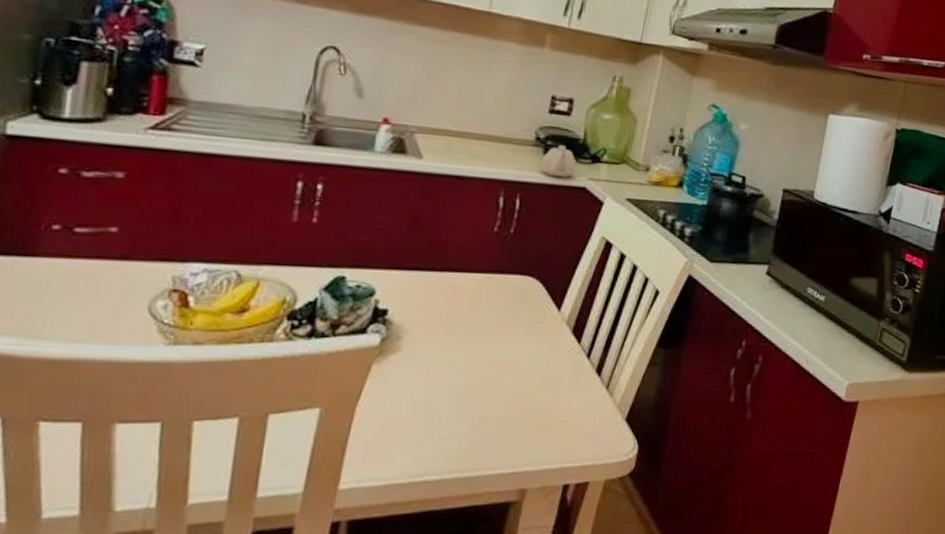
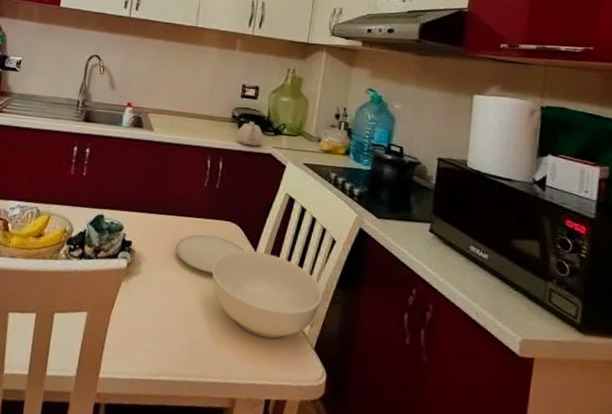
plate: none [450,294,547,342] -> present [175,234,246,273]
bowl: none [500,310,640,414] -> present [211,250,323,339]

